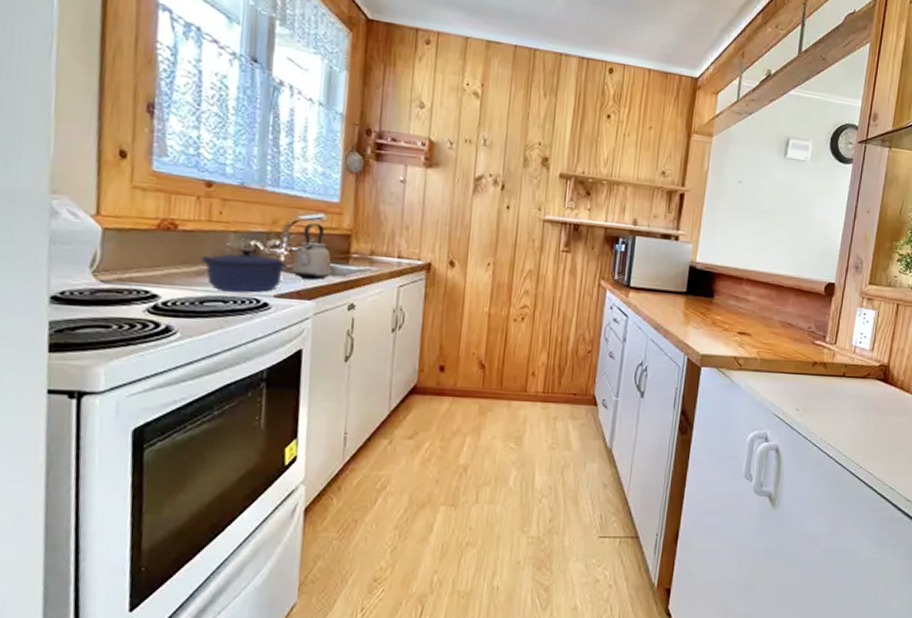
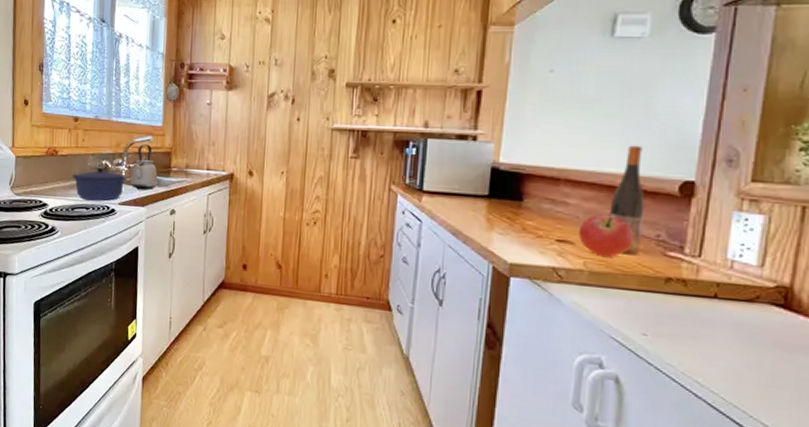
fruit: none [754,309,793,346] -> present [578,214,634,257]
wine bottle: none [777,251,802,344] -> present [609,145,645,255]

